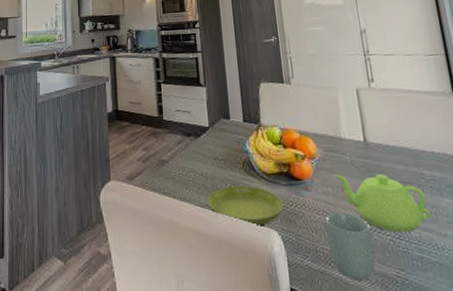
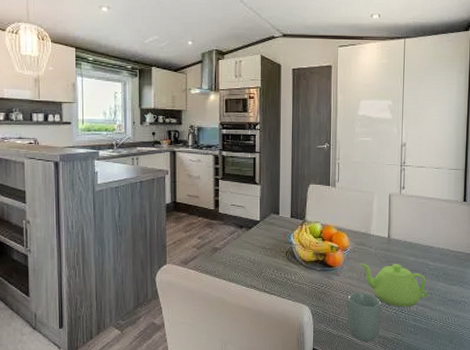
saucer: present [207,185,284,226] -> none [252,270,316,303]

